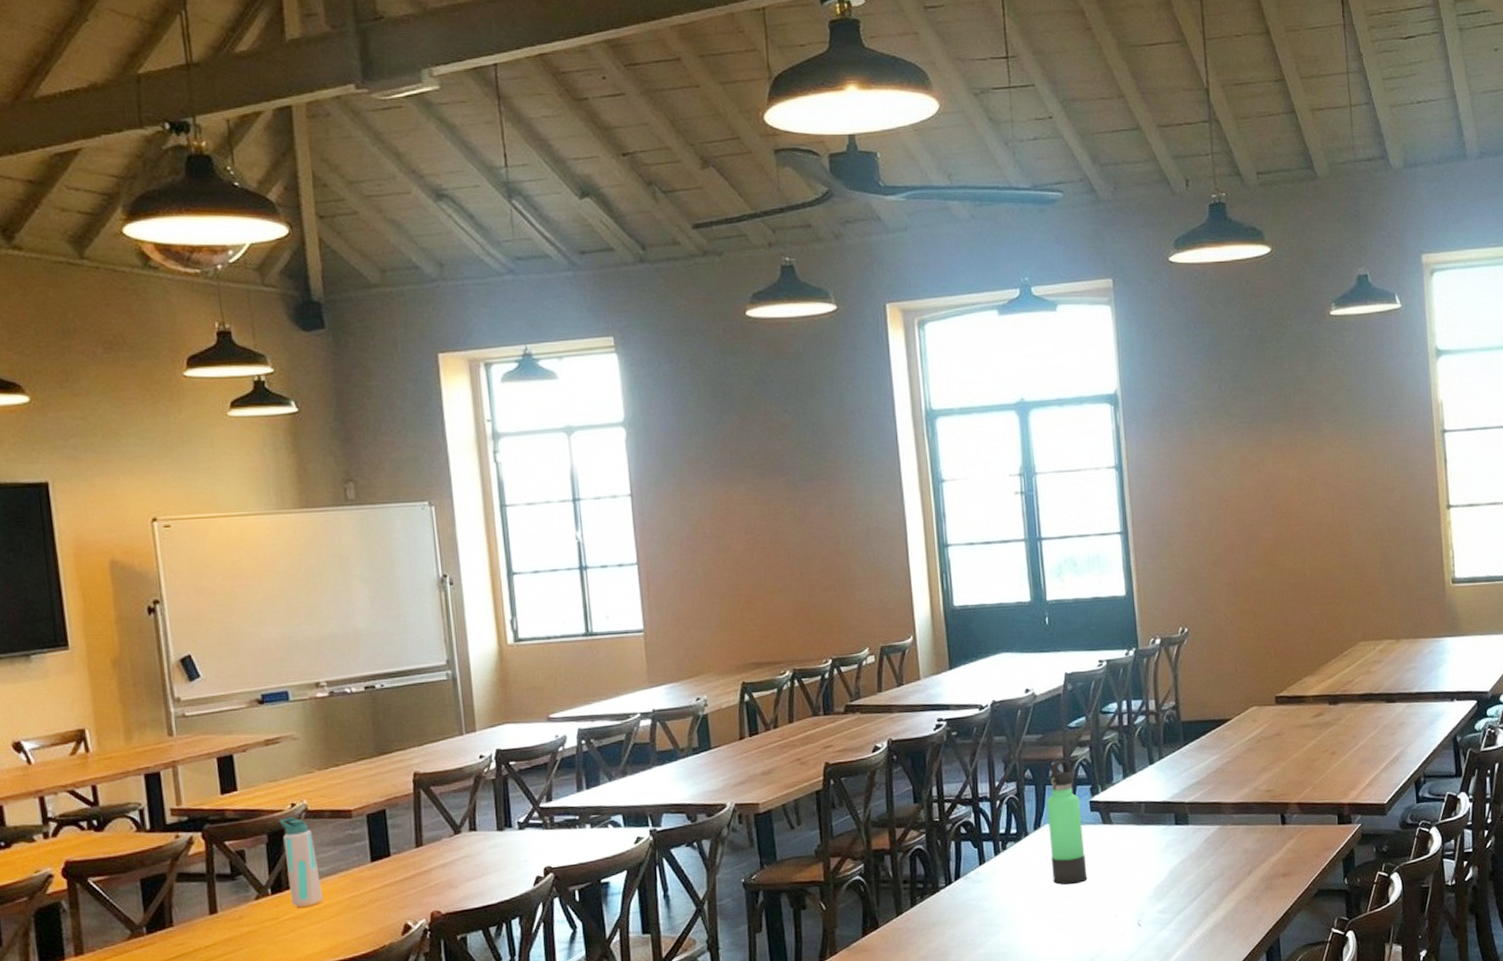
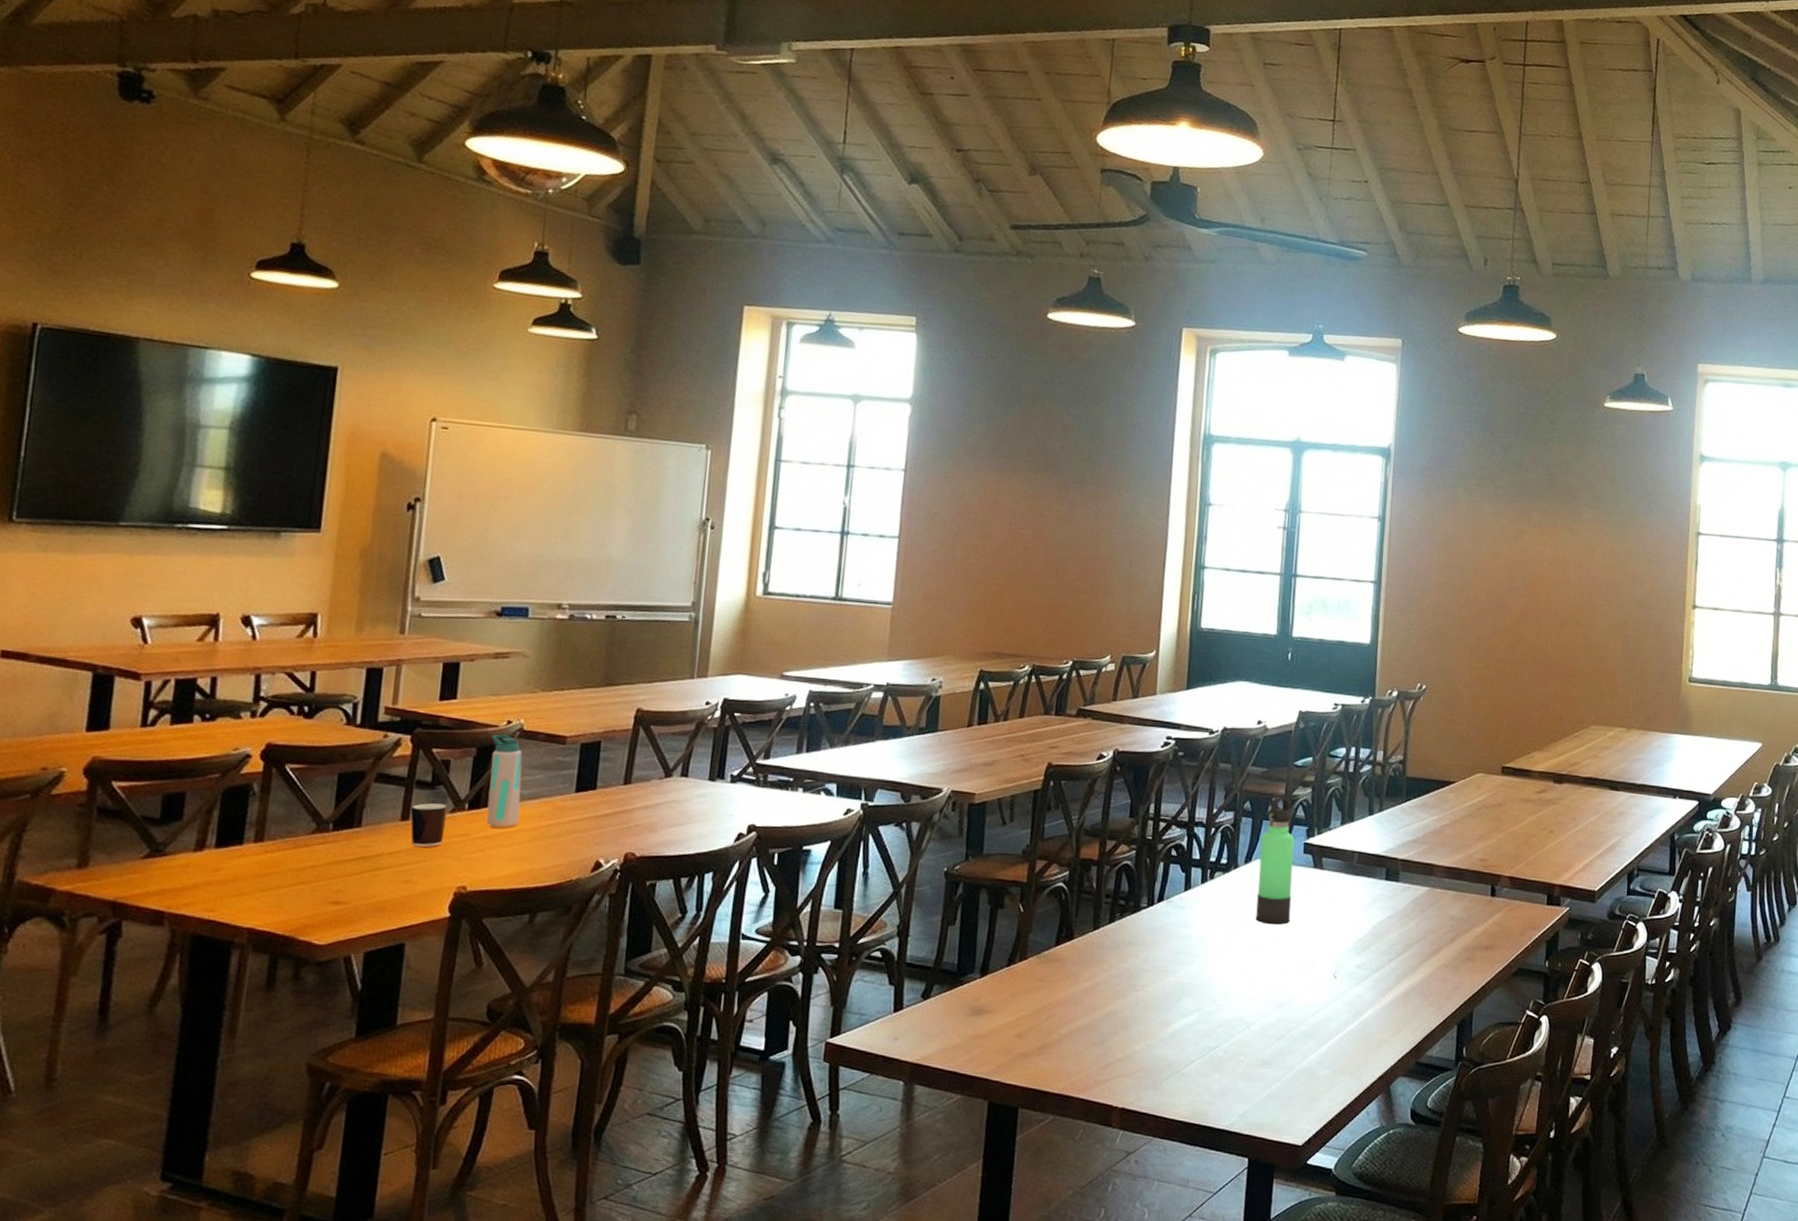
mug: none [216,893,254,938] -> present [410,803,448,848]

